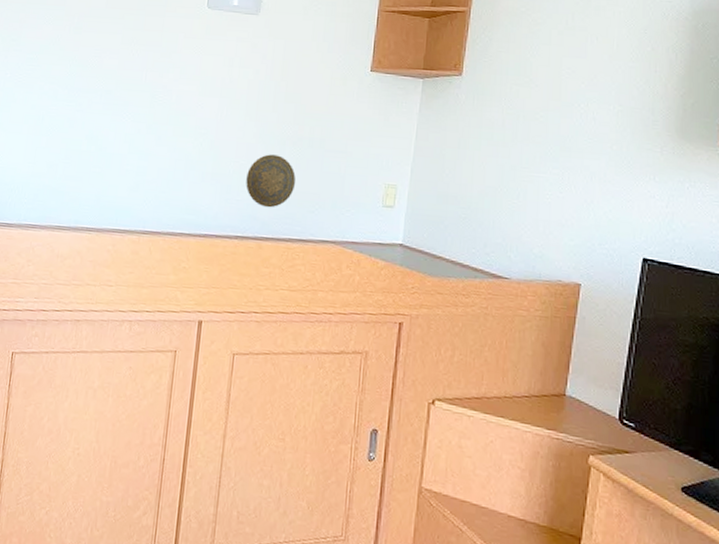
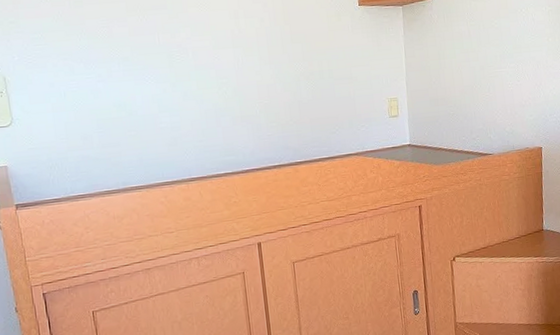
decorative plate: present [245,154,296,208] -> none [272,90,315,137]

